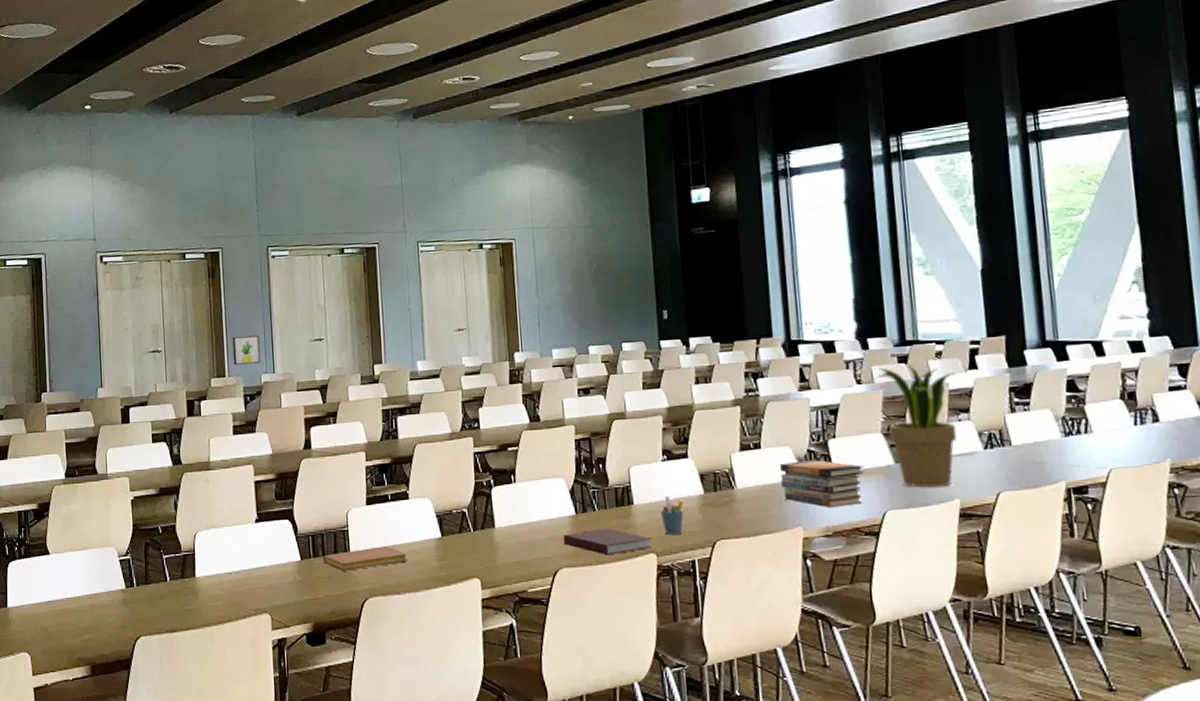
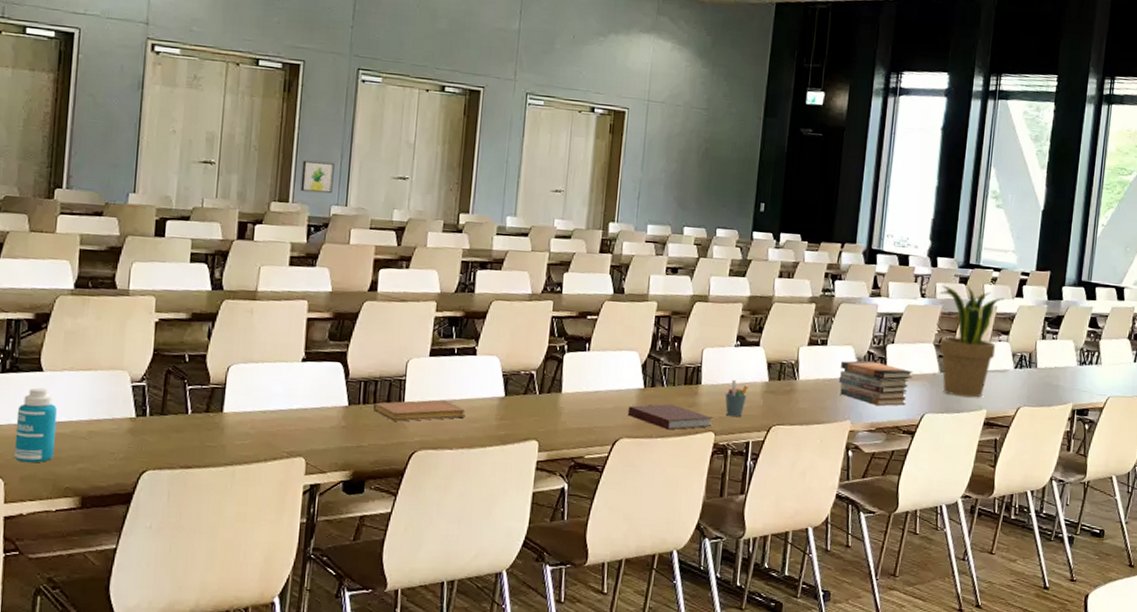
bottle: none [33,569,66,638] -> present [14,387,57,463]

